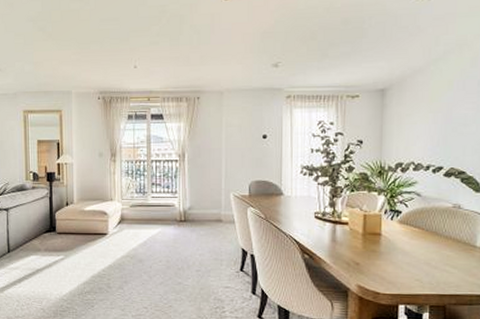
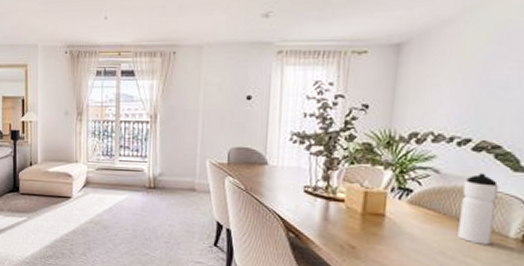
water bottle: none [438,194,466,254] -> present [458,173,500,245]

